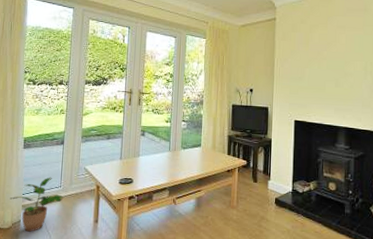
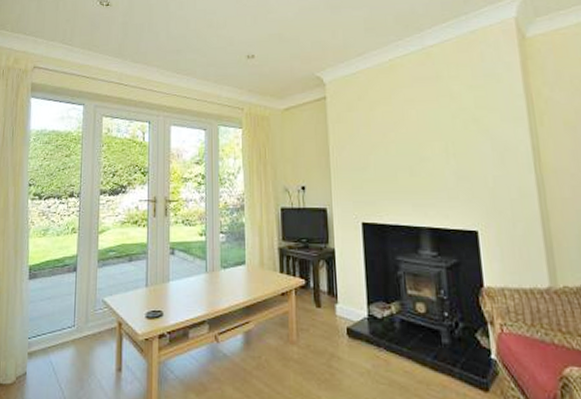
potted plant: present [10,177,64,232] -> none [13,314,78,388]

